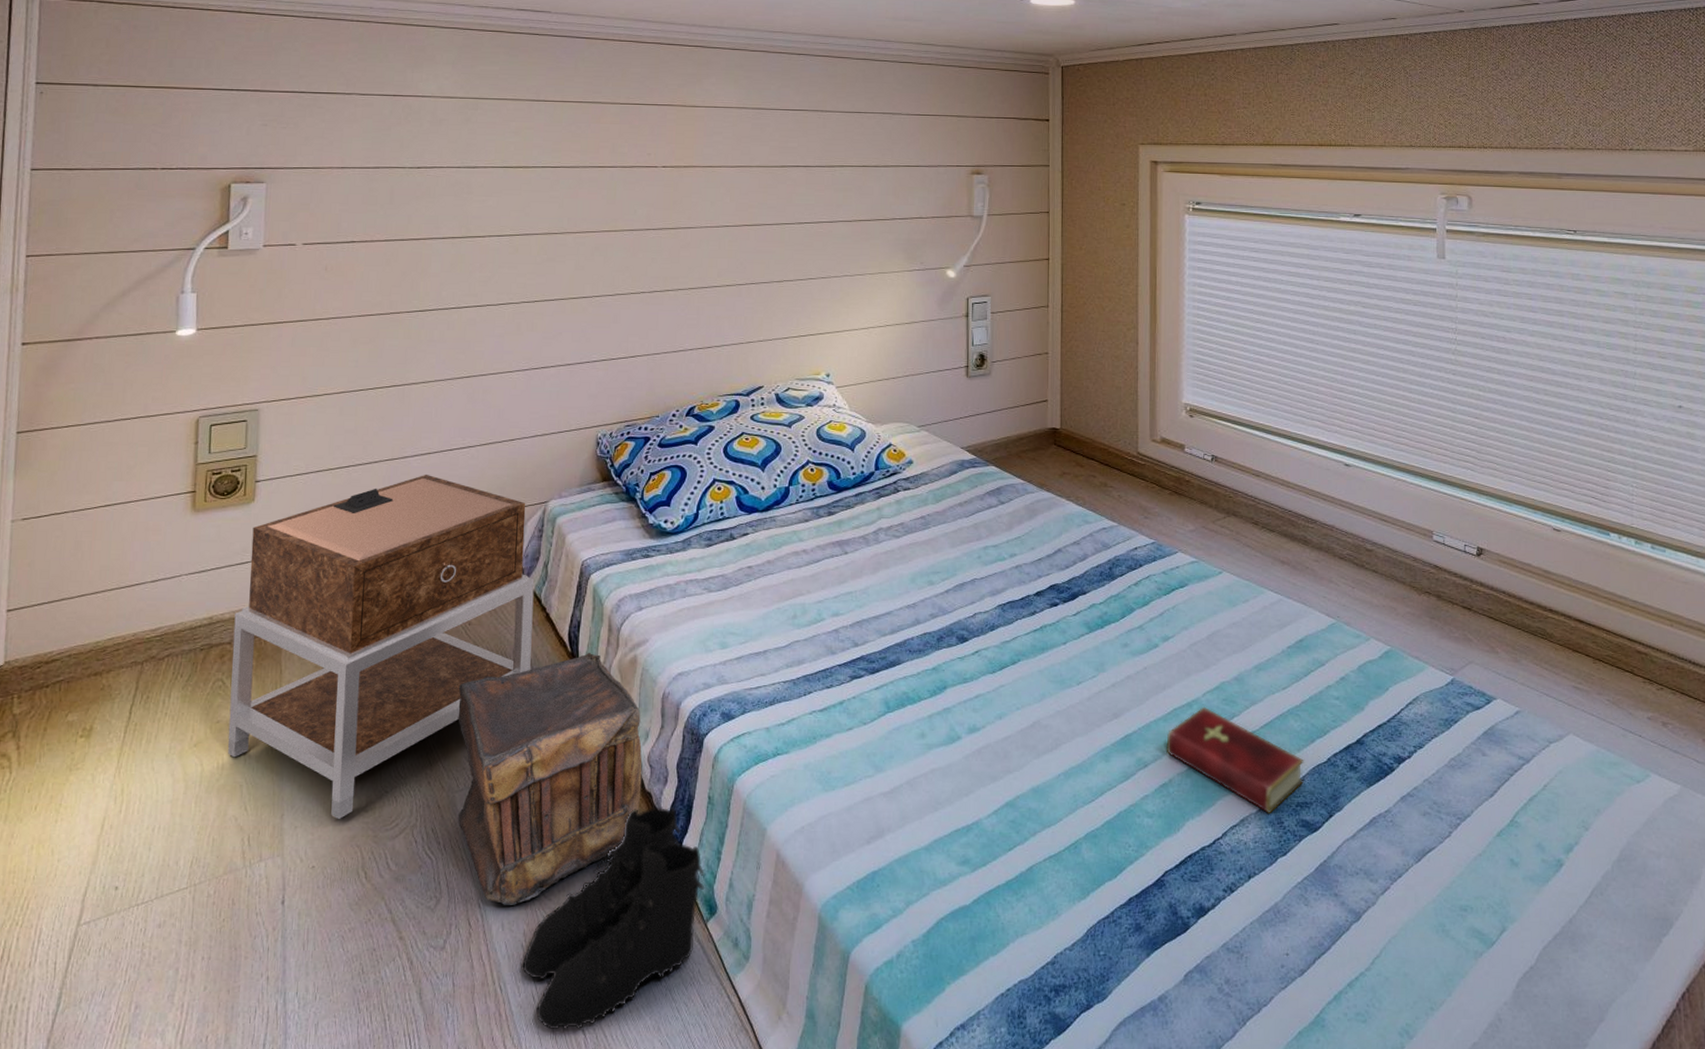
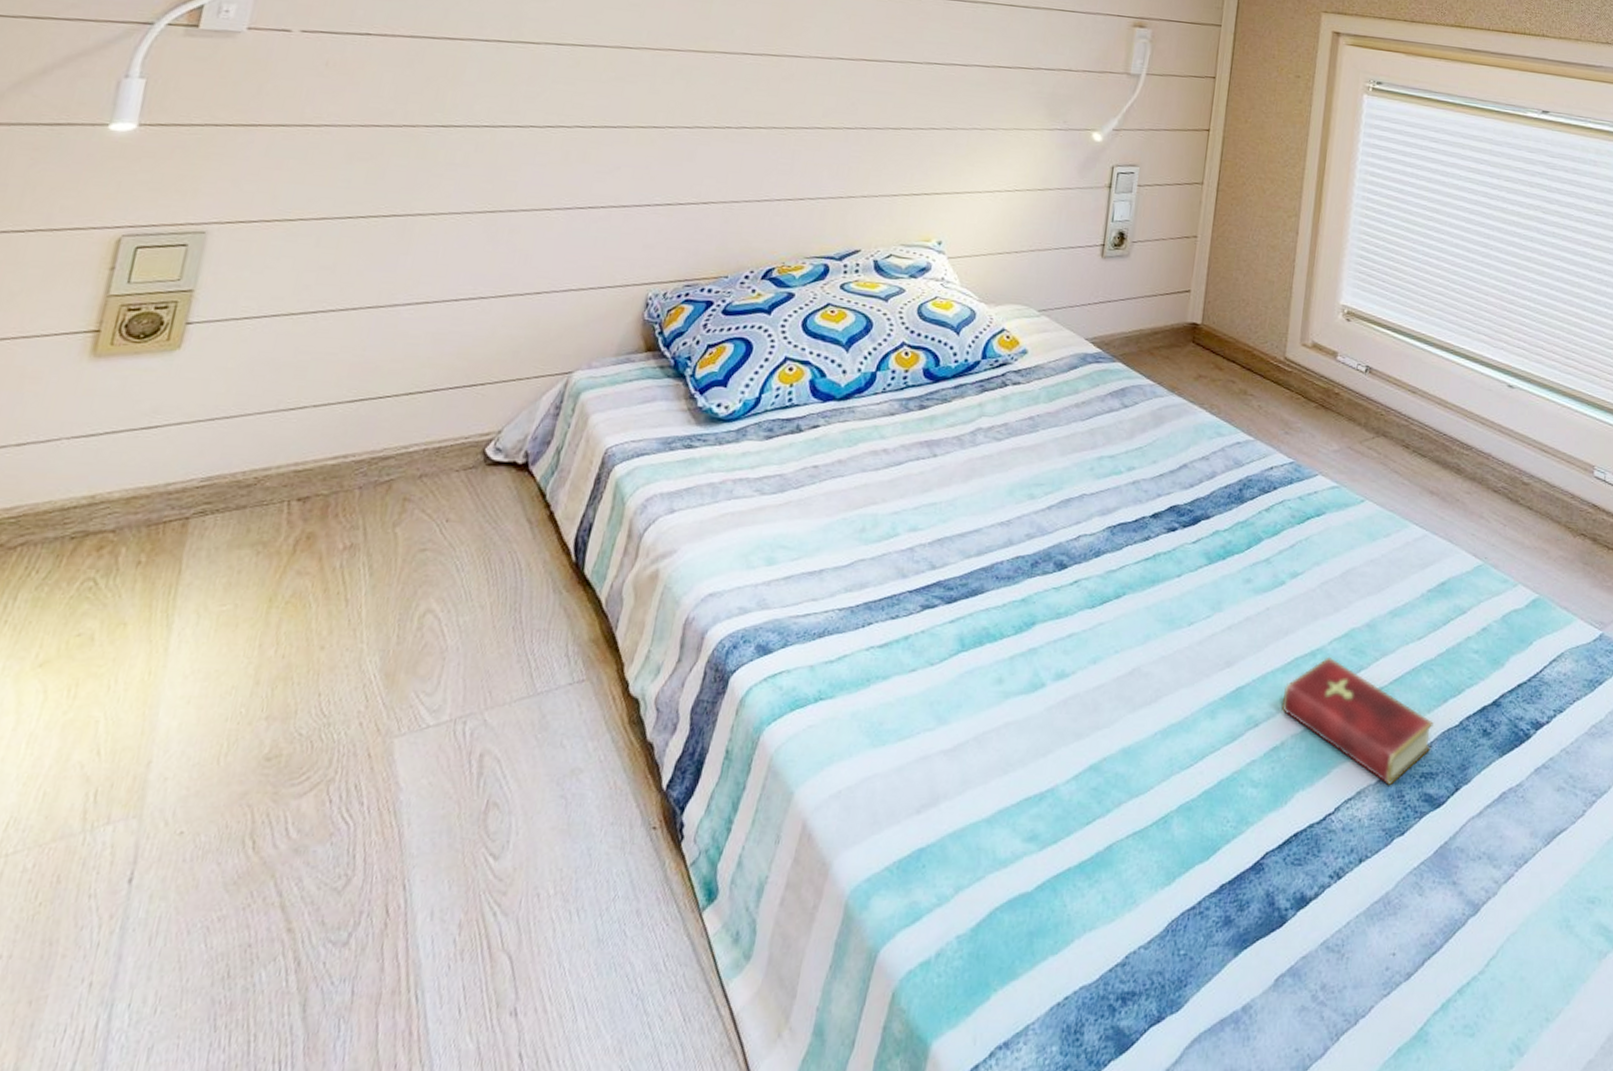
nightstand: present [228,474,535,820] -> none [86,328,544,771]
pouch: present [457,652,642,905] -> none [392,562,654,887]
boots: present [522,808,705,1030] -> none [450,763,708,1054]

